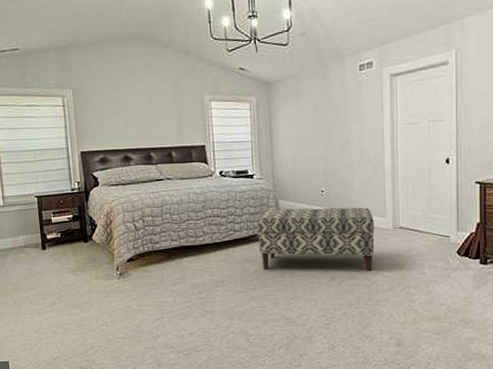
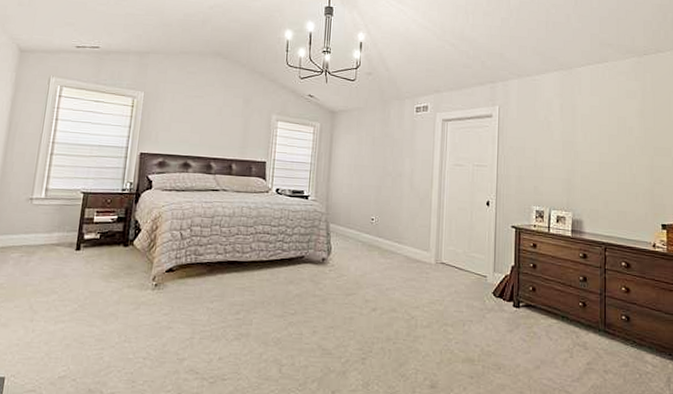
bench: present [258,207,375,272] -> none [304,231,418,306]

